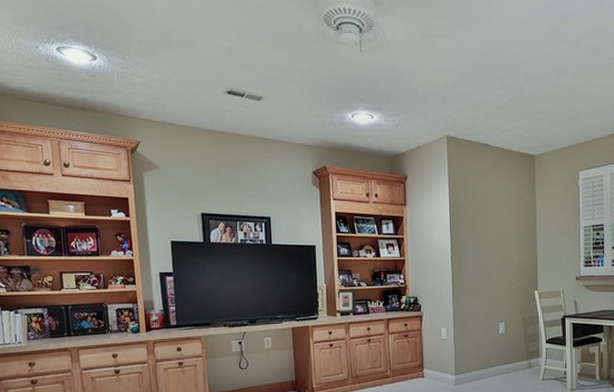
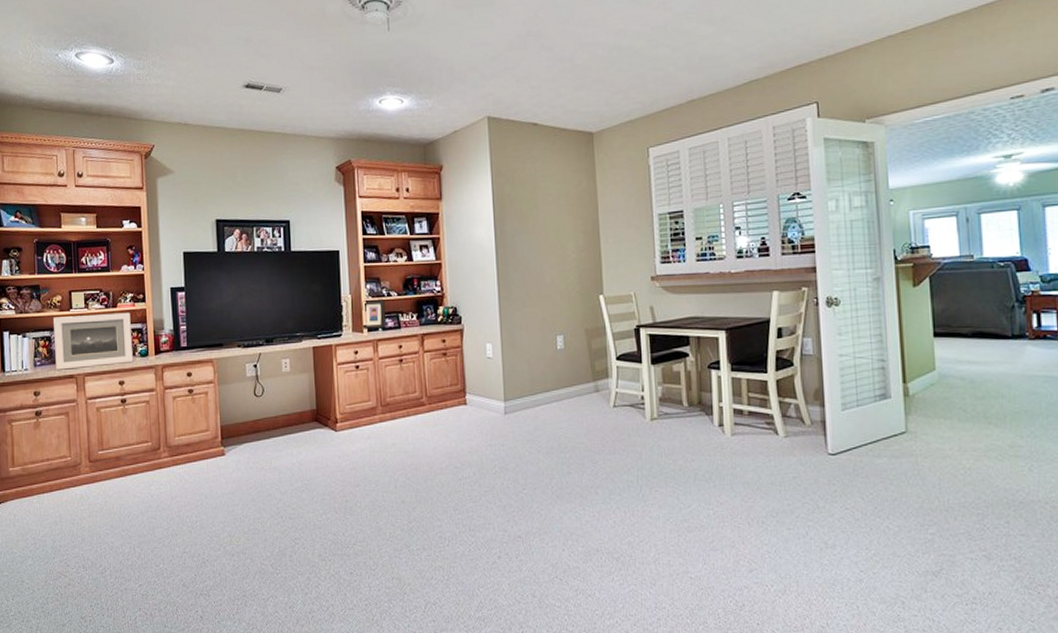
picture frame: none [45,293,126,344] -> present [53,312,134,370]

